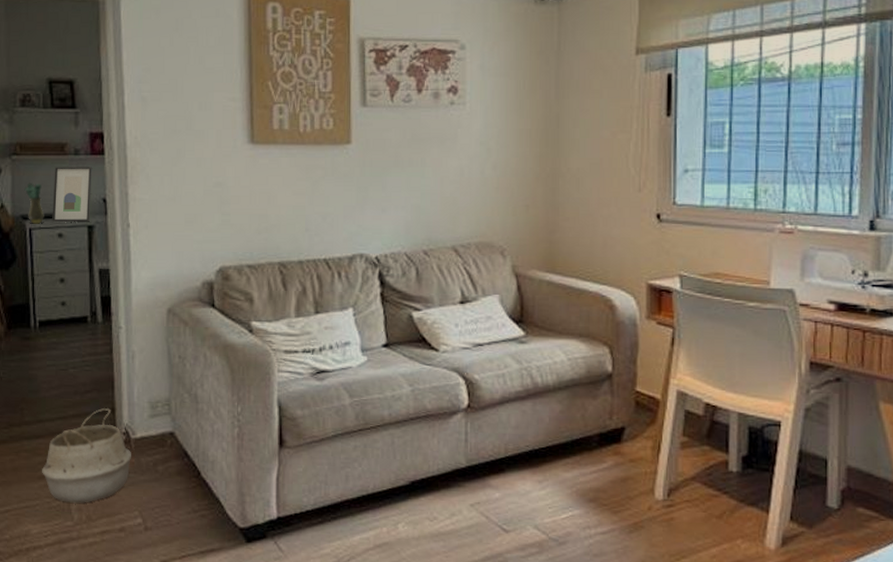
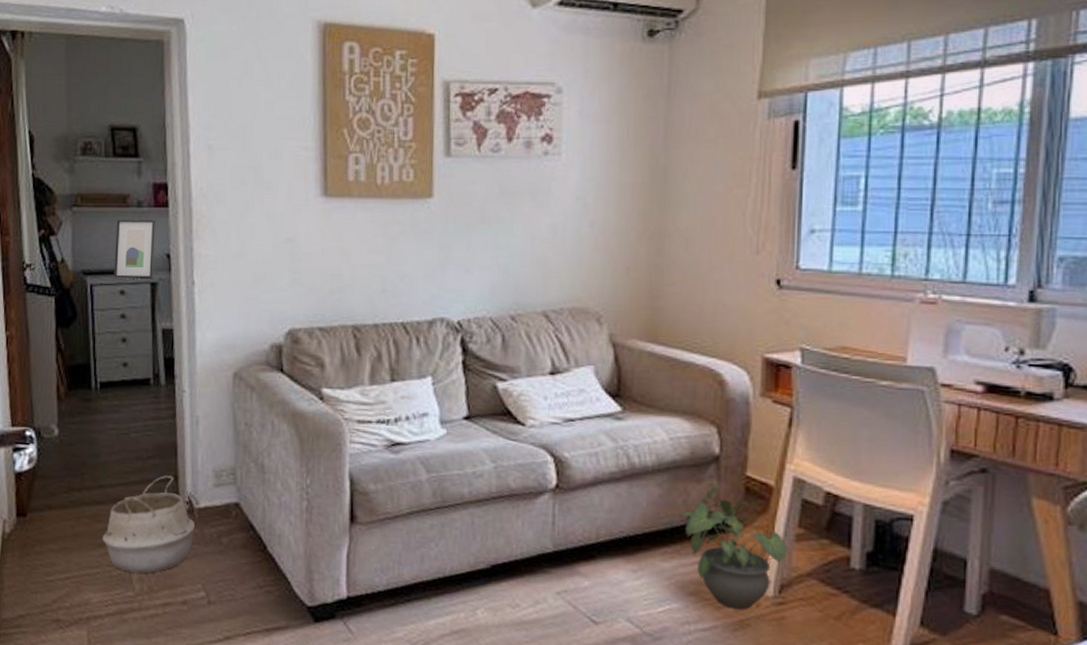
vase: present [24,181,44,224] -> none [85,235,106,280]
potted plant: none [578,400,674,513] -> present [679,484,788,610]

